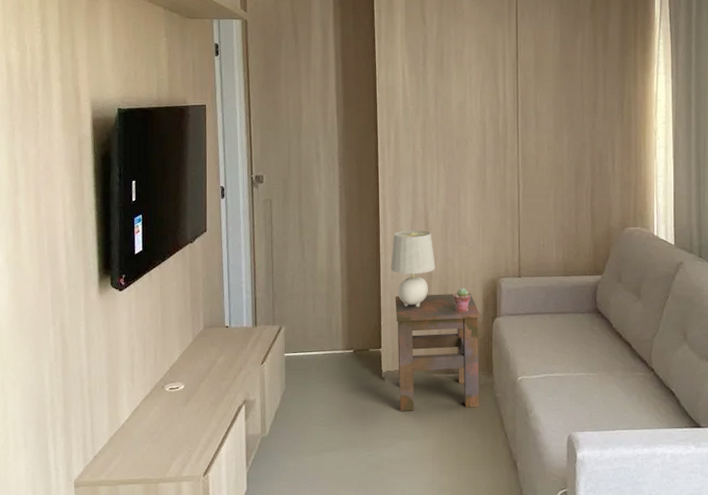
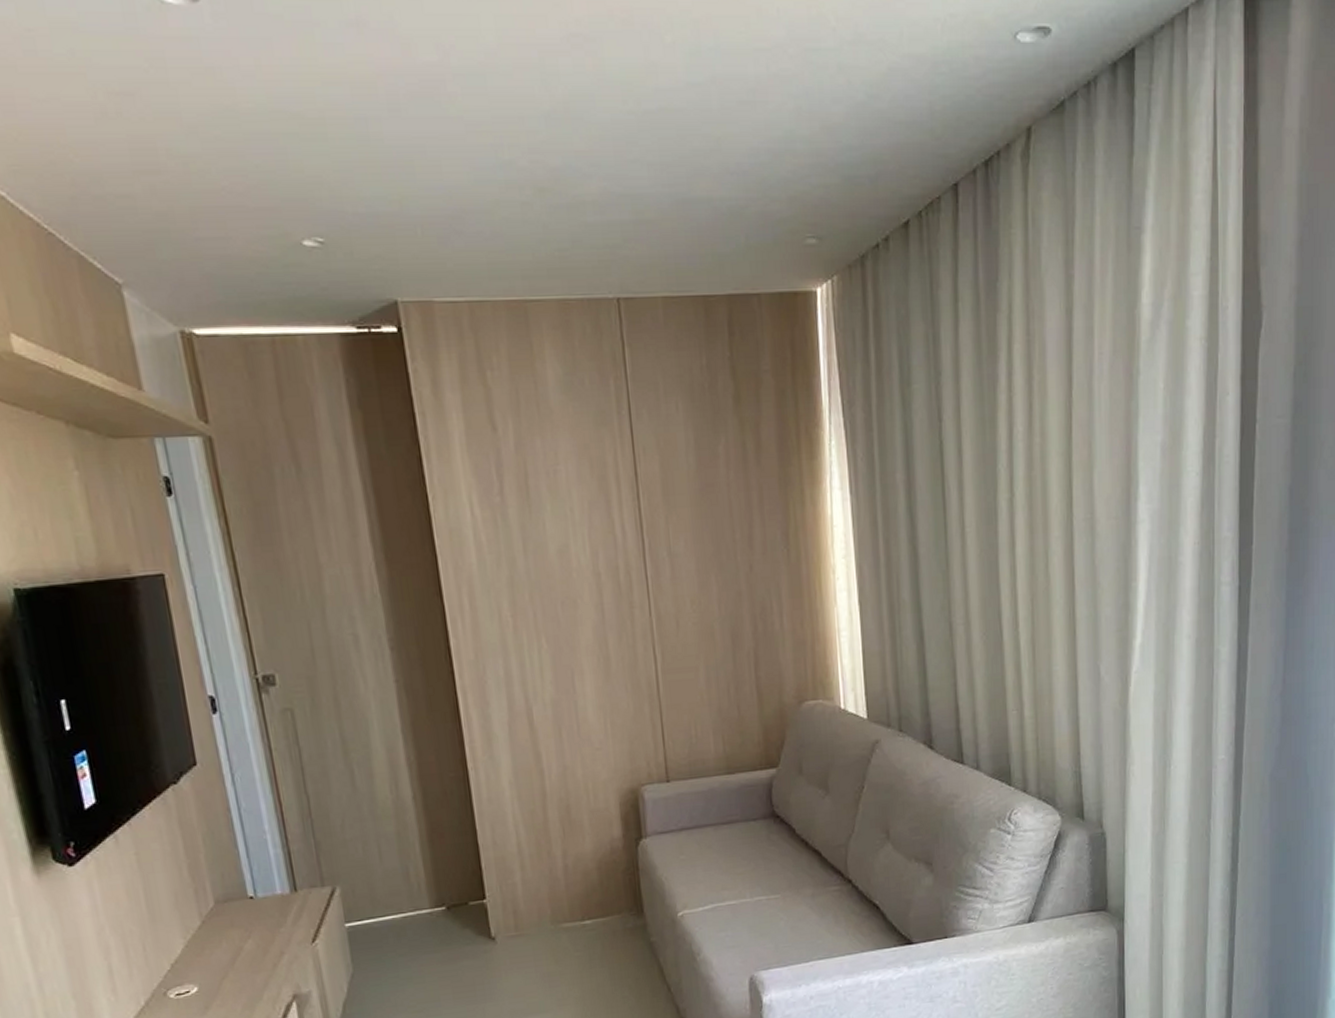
table lamp: present [391,230,435,307] -> none [484,731,550,839]
side table: present [395,293,481,411] -> none [497,811,630,978]
potted succulent: present [453,288,471,313] -> none [578,804,604,838]

